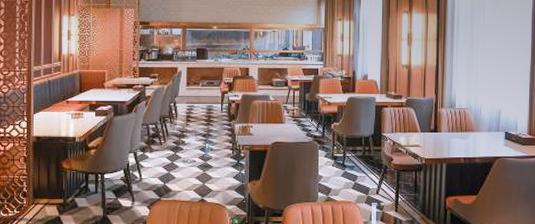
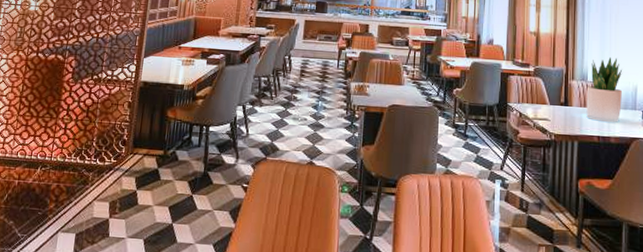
planter: none [454,85,487,145] -> present [586,57,622,124]

